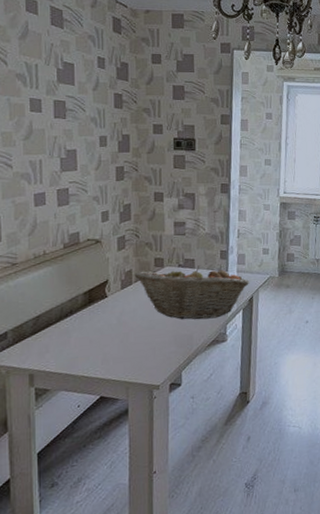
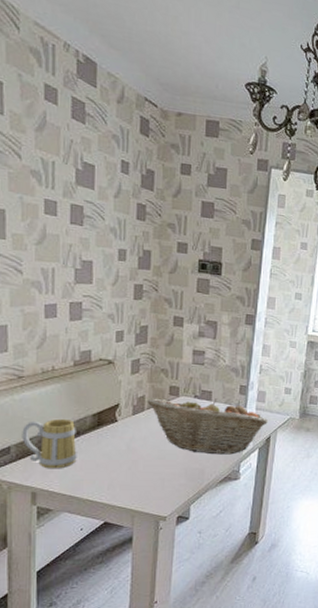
mug: none [17,299,71,350] -> present [22,418,77,469]

